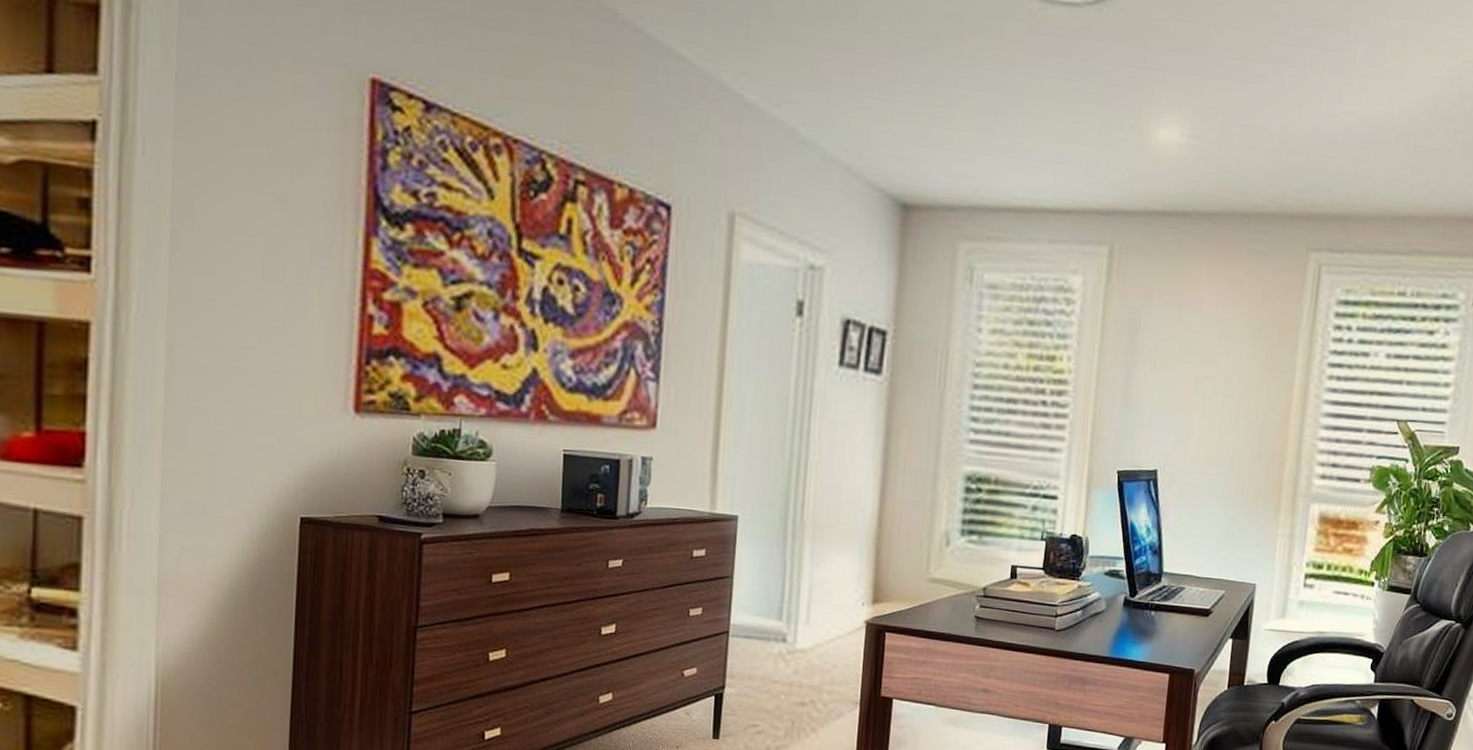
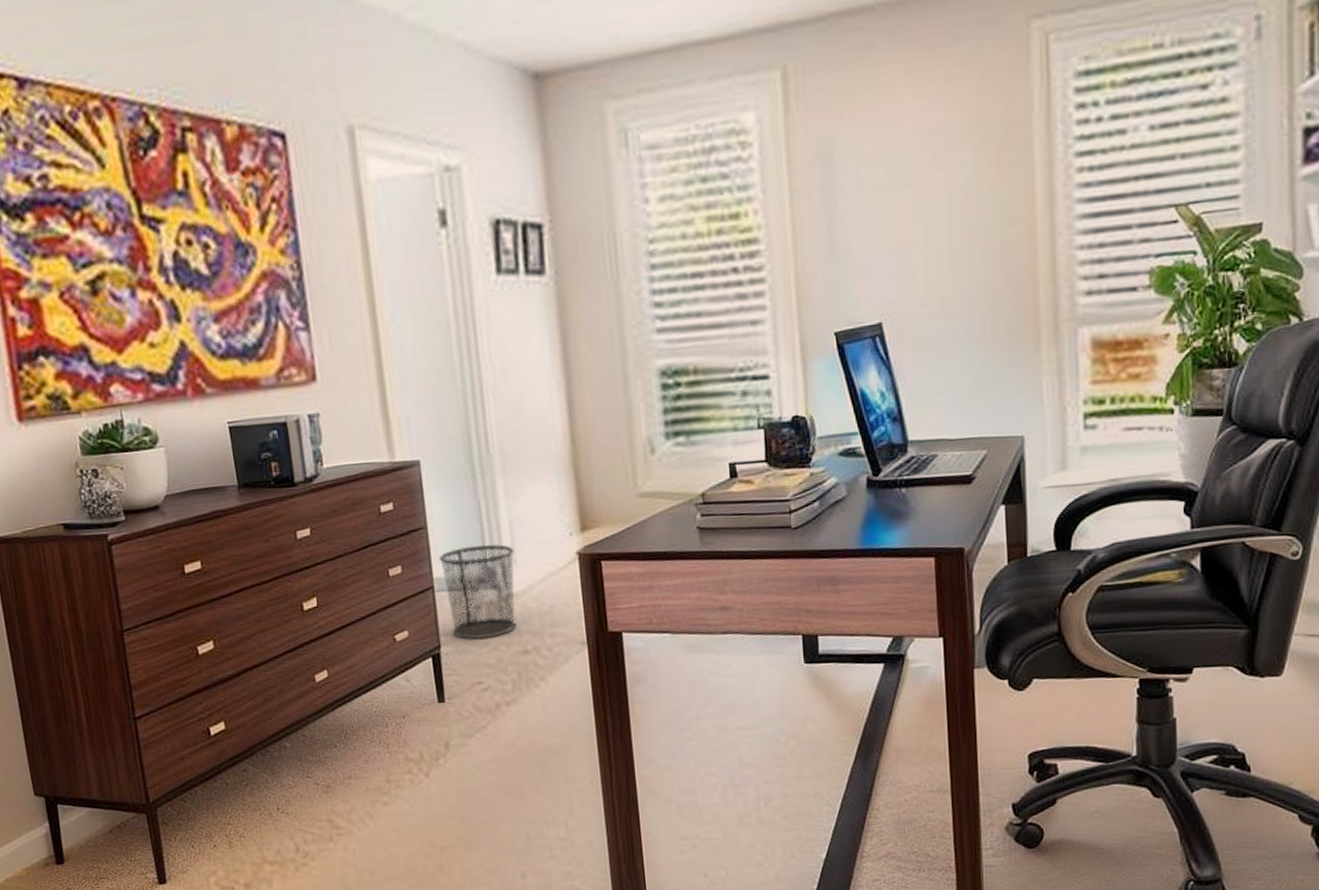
waste bin: none [738,600,809,686] -> present [439,544,517,639]

